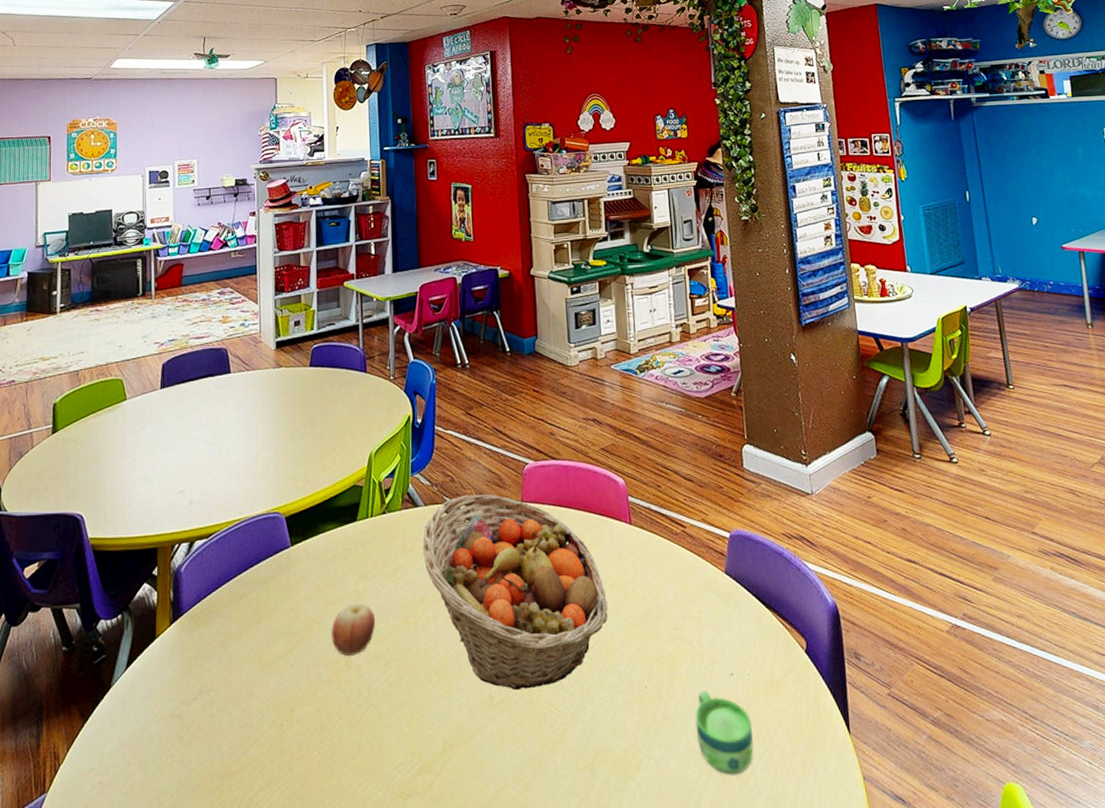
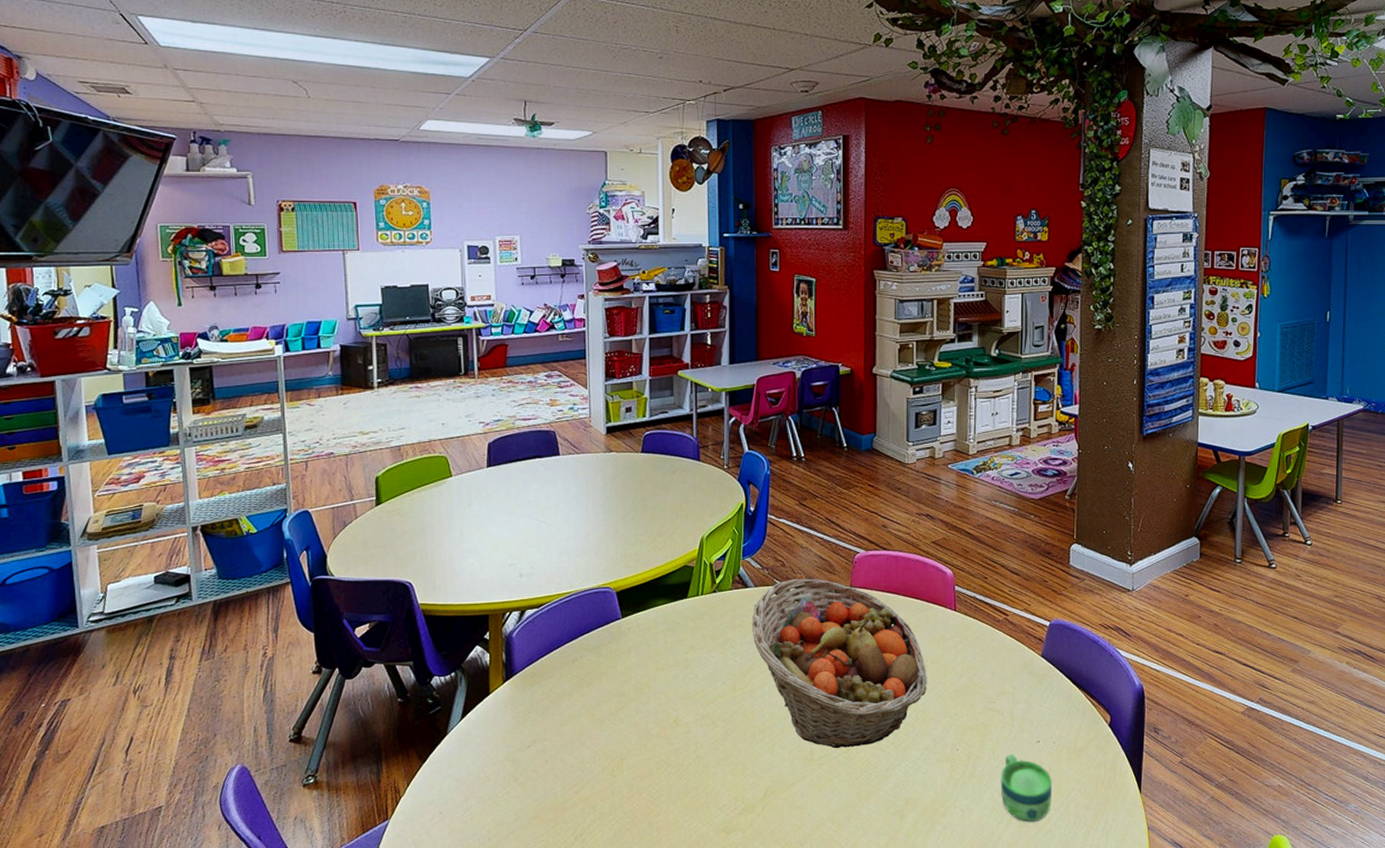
apple: present [332,604,376,656] -> none [661,671,704,715]

